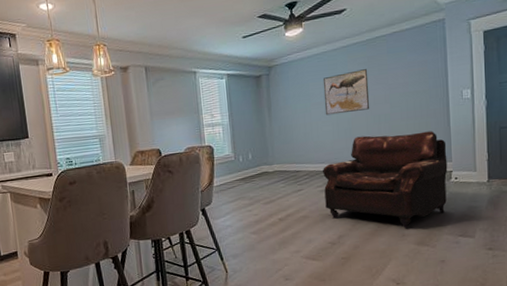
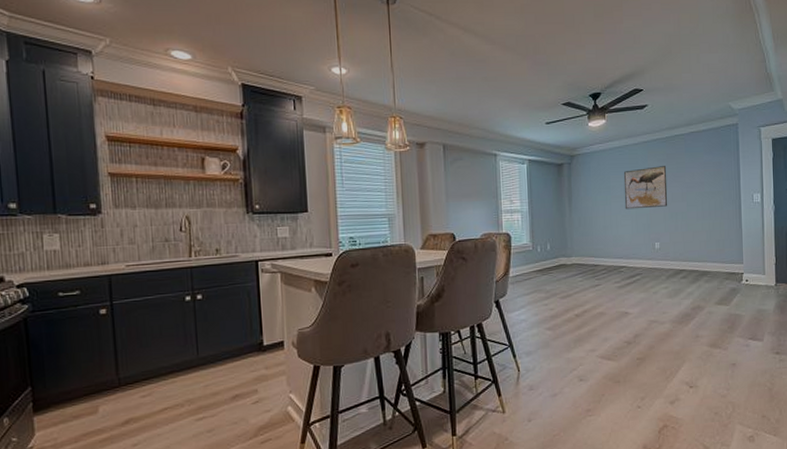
leather: present [323,131,448,229] -> none [621,232,739,330]

